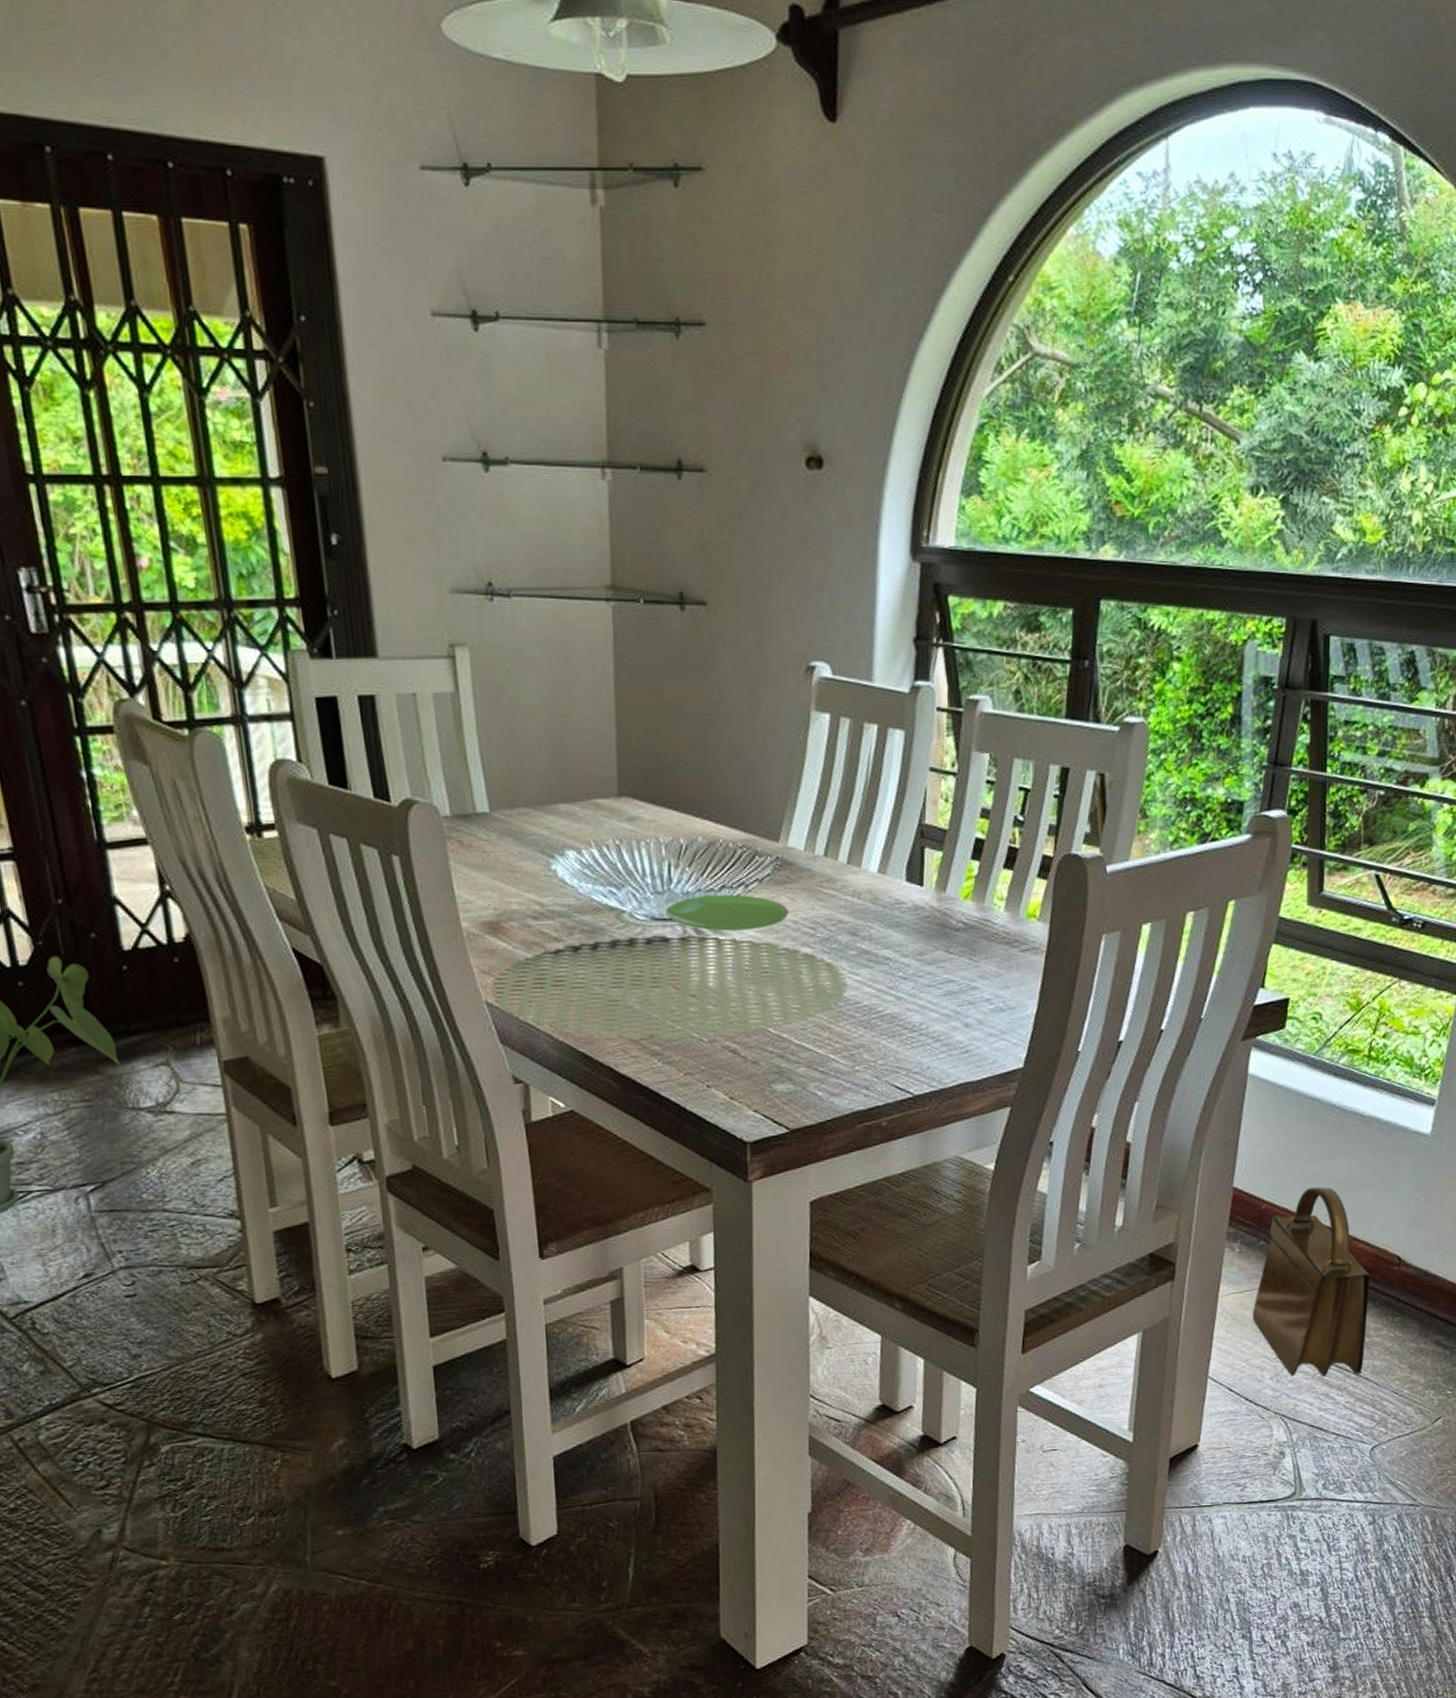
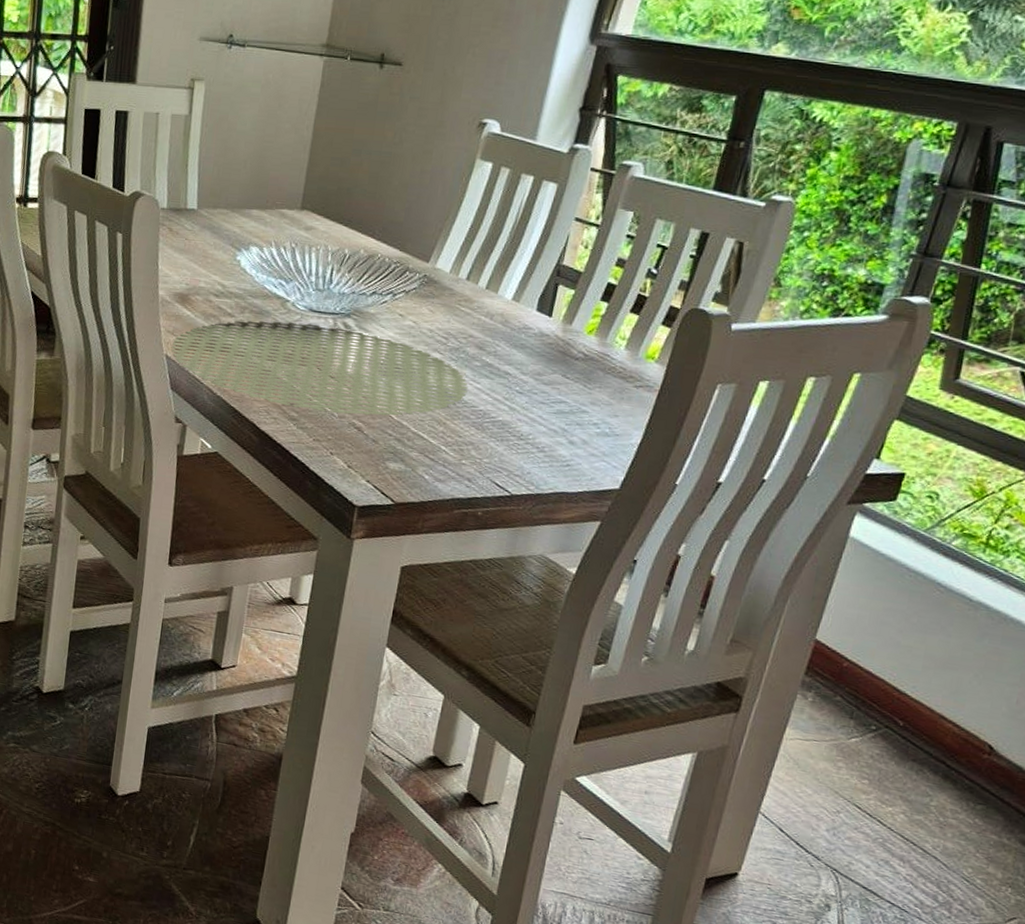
plate: present [666,894,788,931] -> none [323,297,427,332]
handbag: present [1253,1187,1371,1376] -> none [816,656,955,852]

